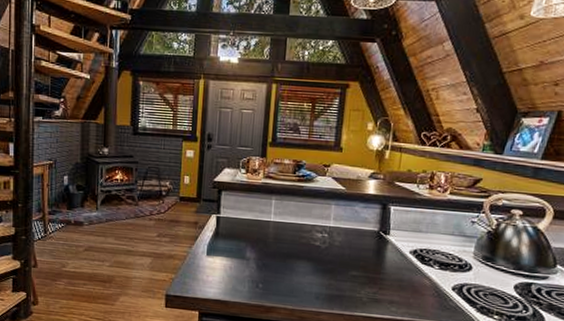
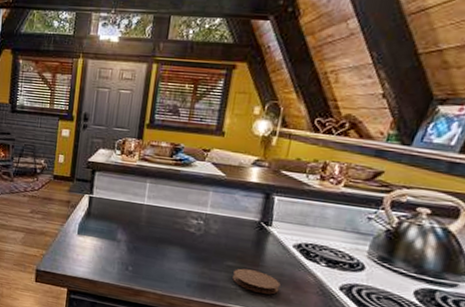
coaster: none [357,277,401,300] -> present [232,268,281,295]

